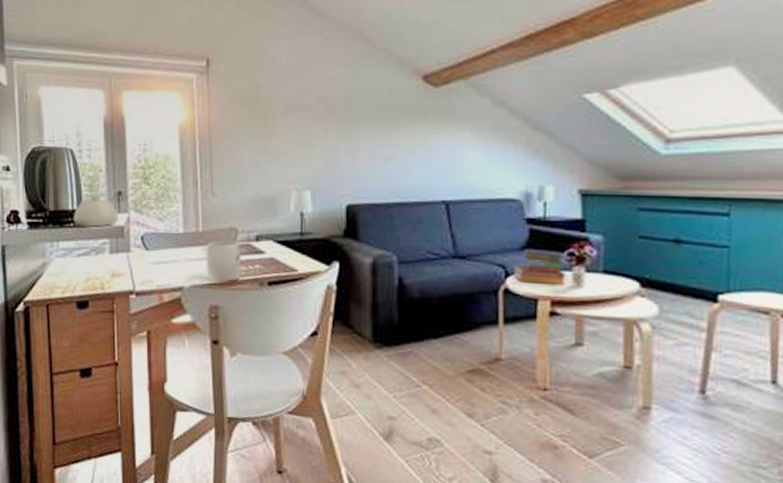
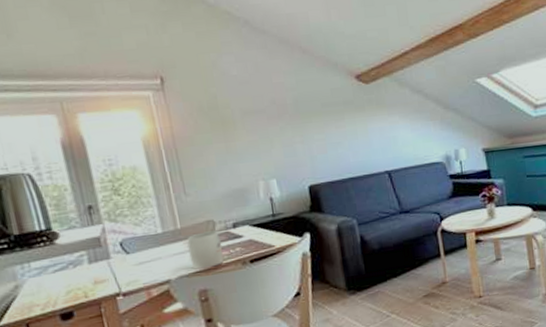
sugar bowl: present [73,195,119,227] -> none [42,213,94,245]
books: present [514,249,566,286] -> none [446,196,483,223]

